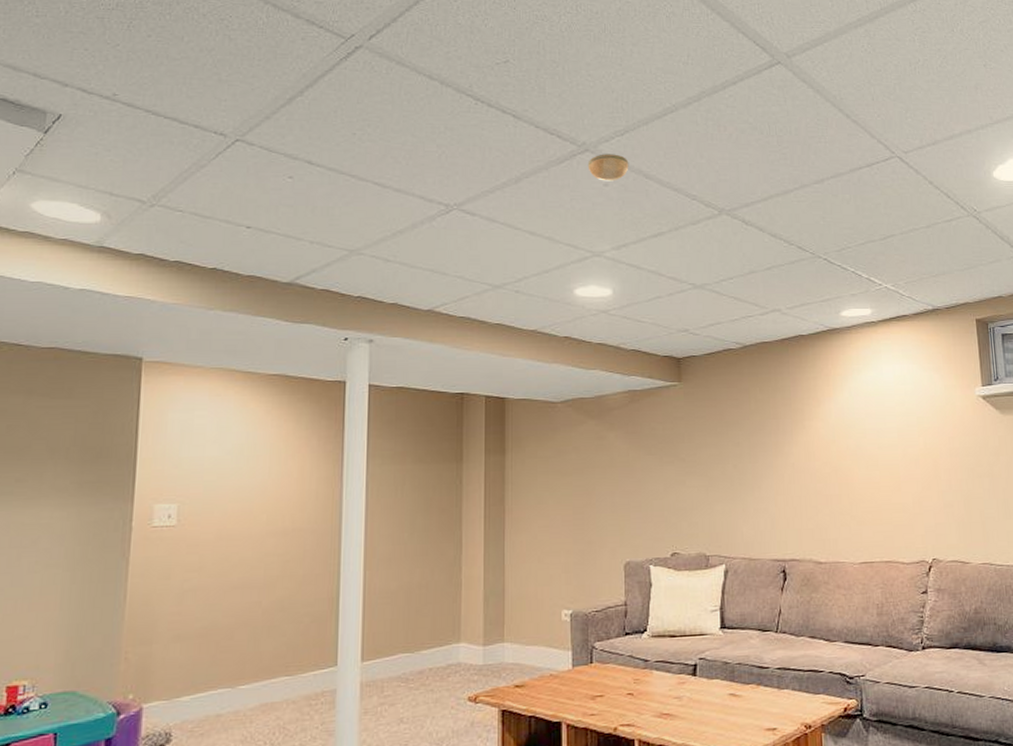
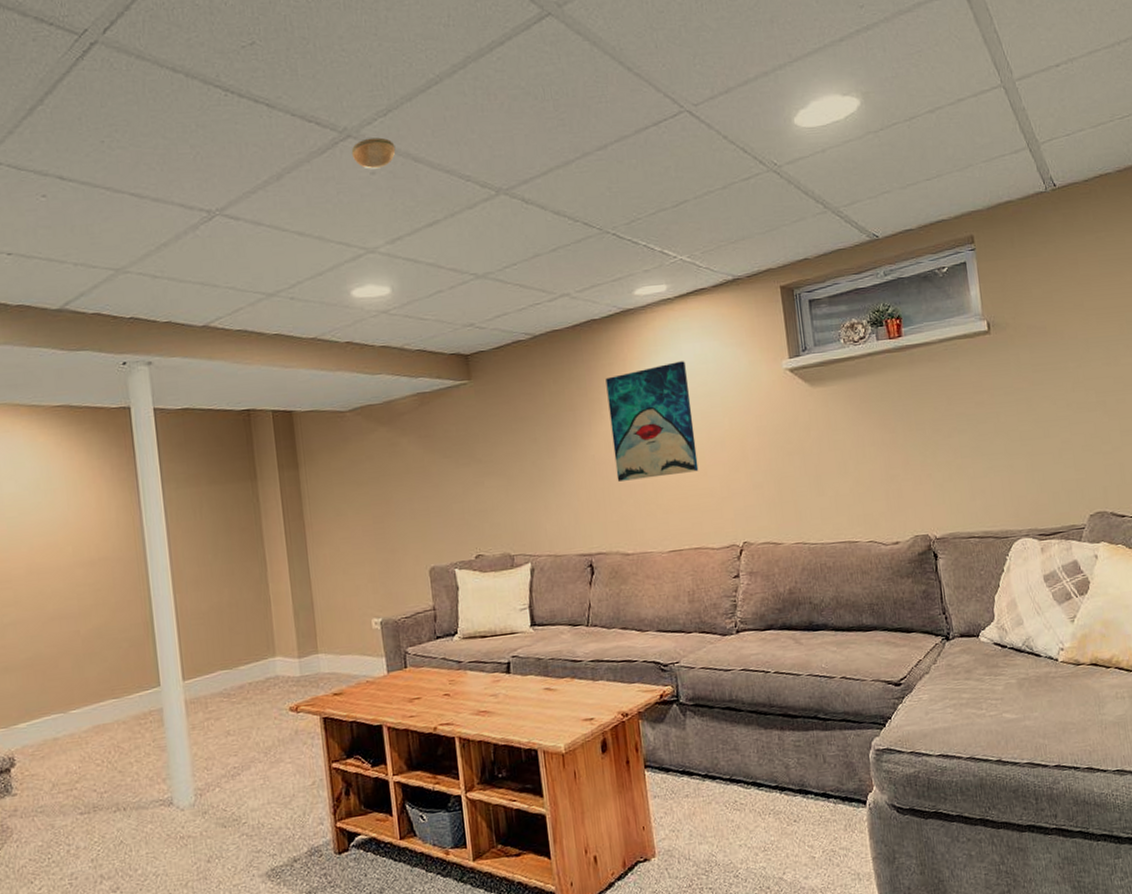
wall art: none [809,381,893,491] -> present [605,361,699,482]

